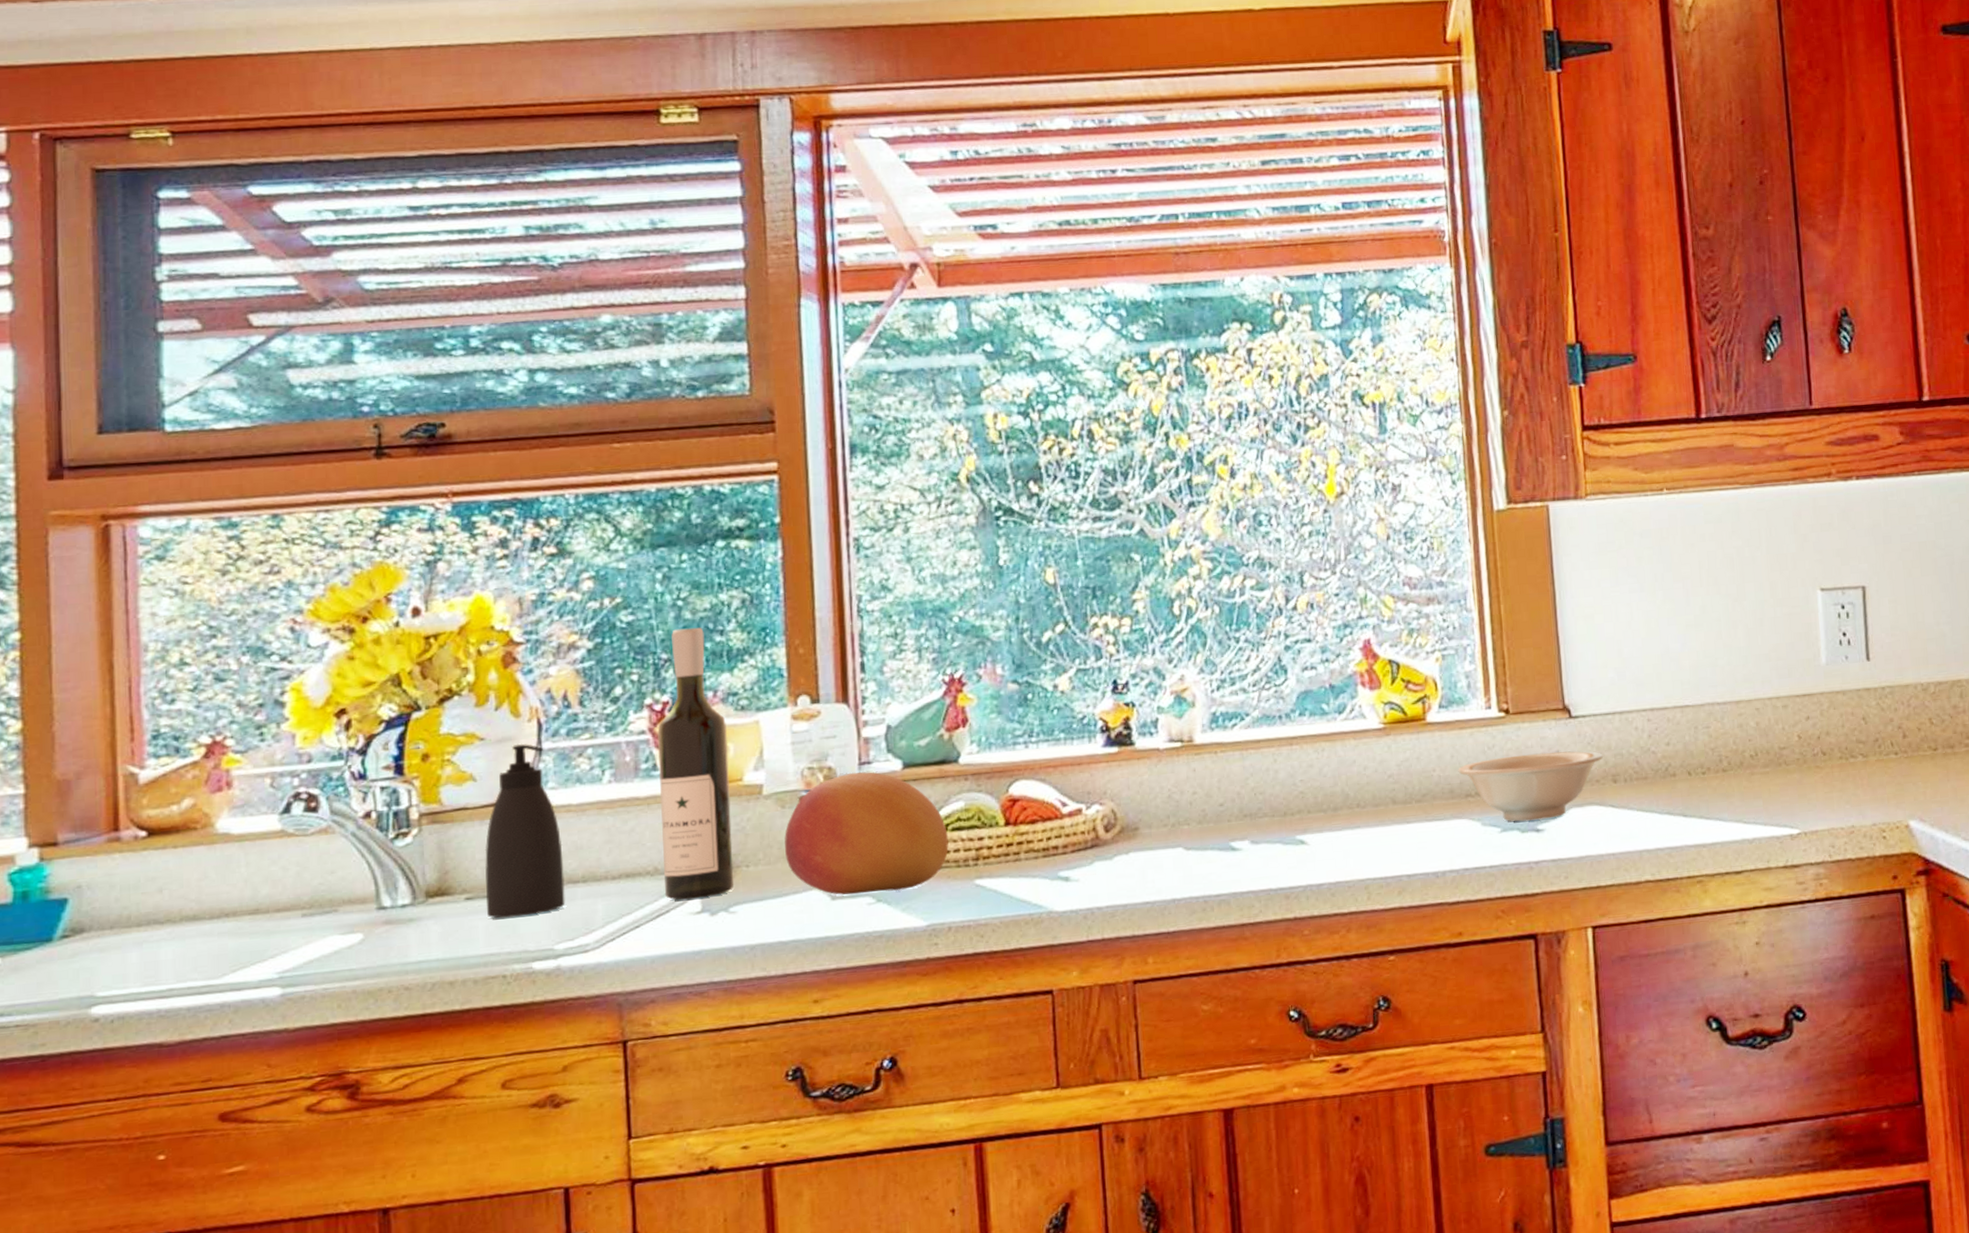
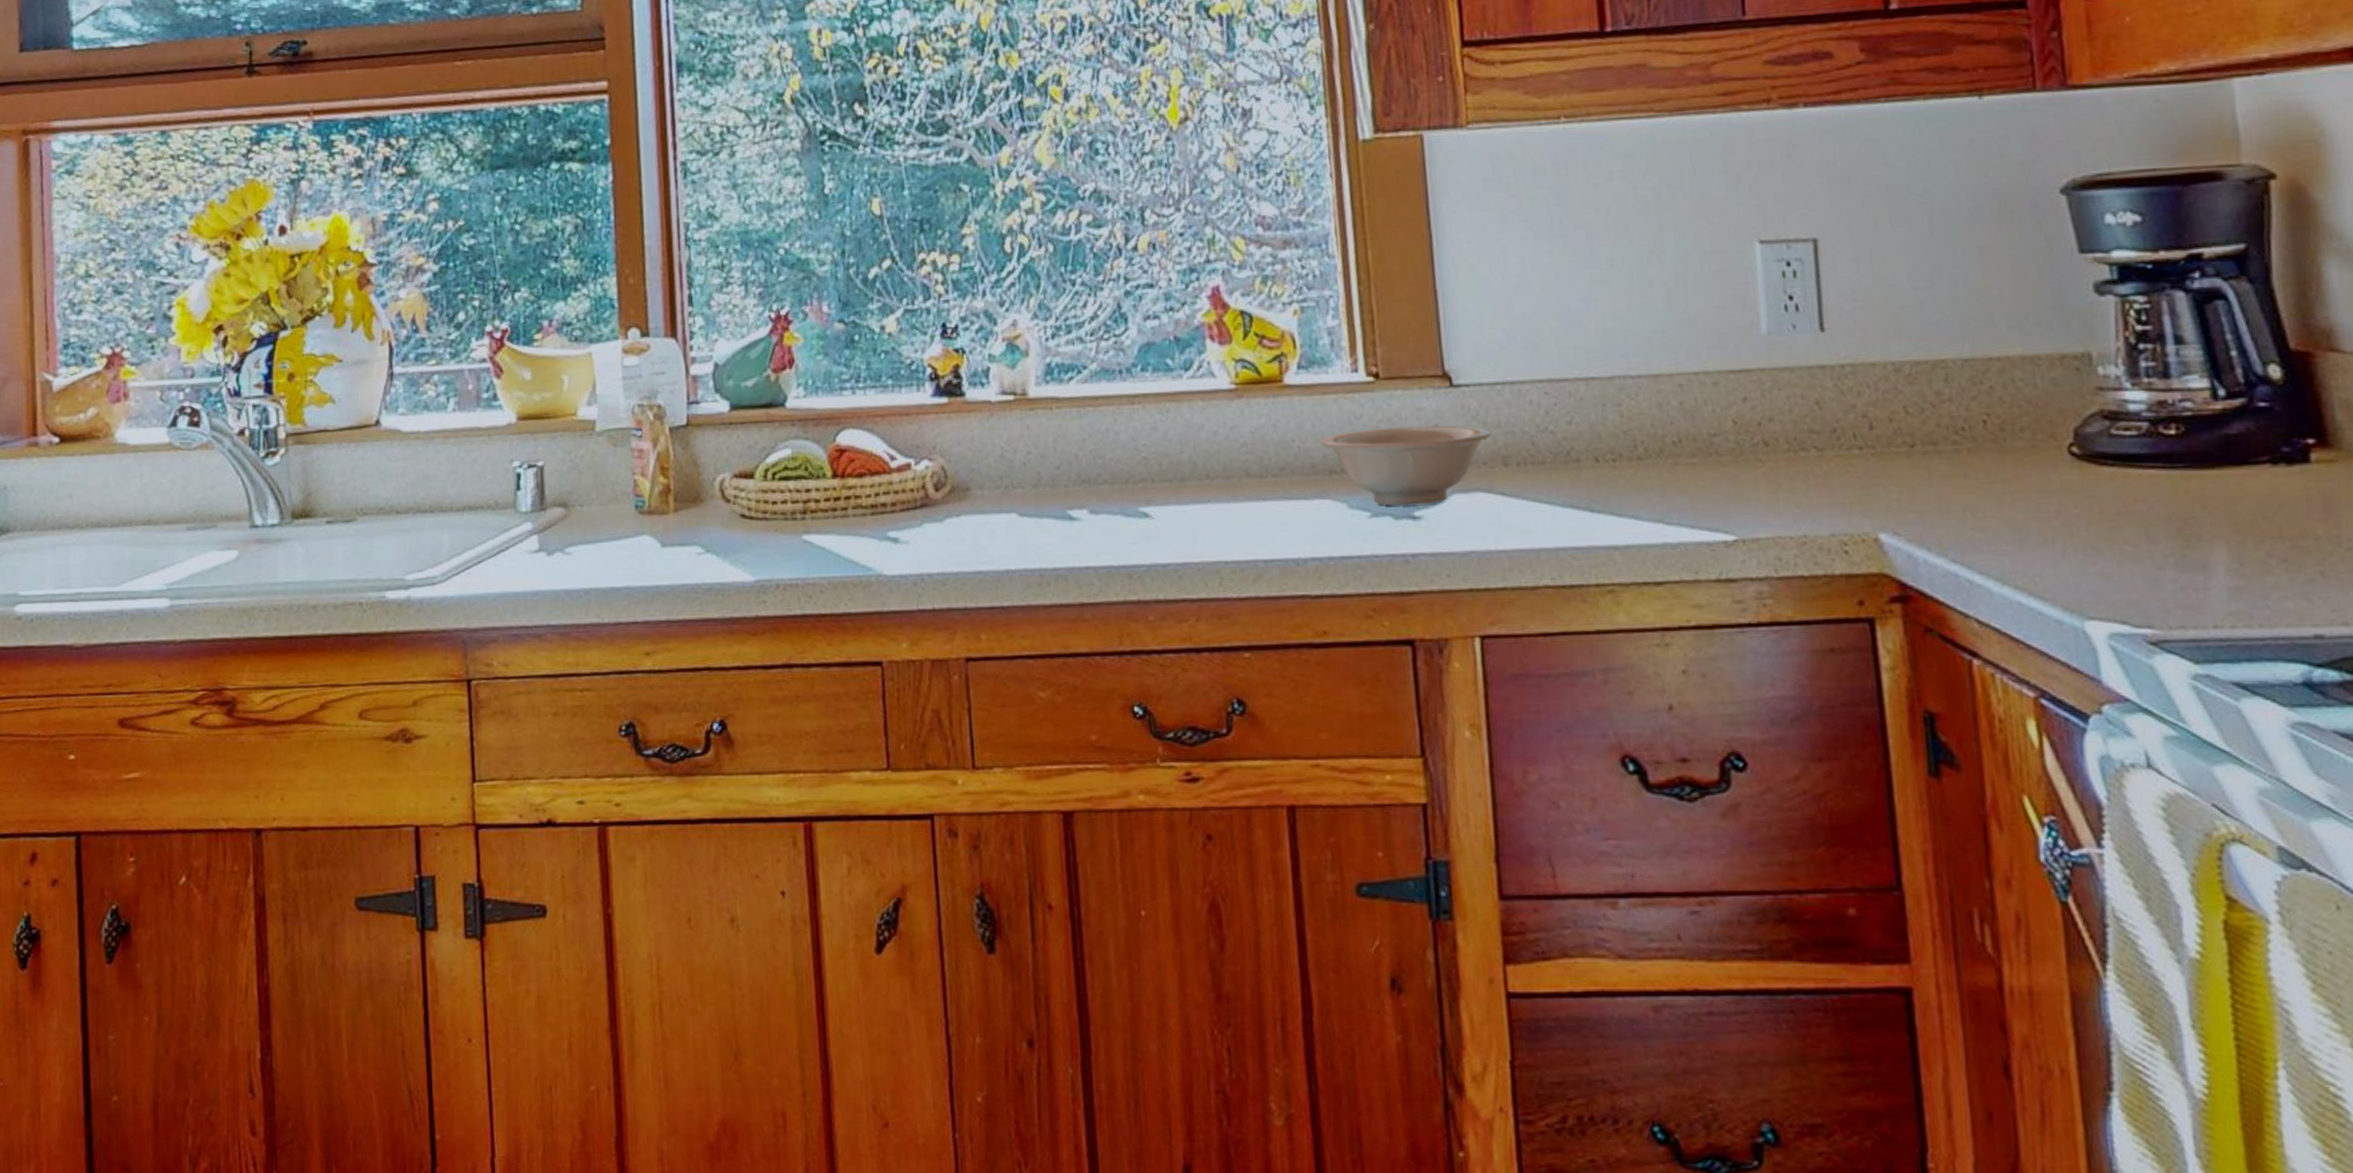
soap dispenser: present [485,743,565,919] -> none [343,367,415,544]
bottle: present [657,627,734,900] -> none [497,253,570,537]
fruit: present [784,772,949,895] -> none [616,412,776,543]

